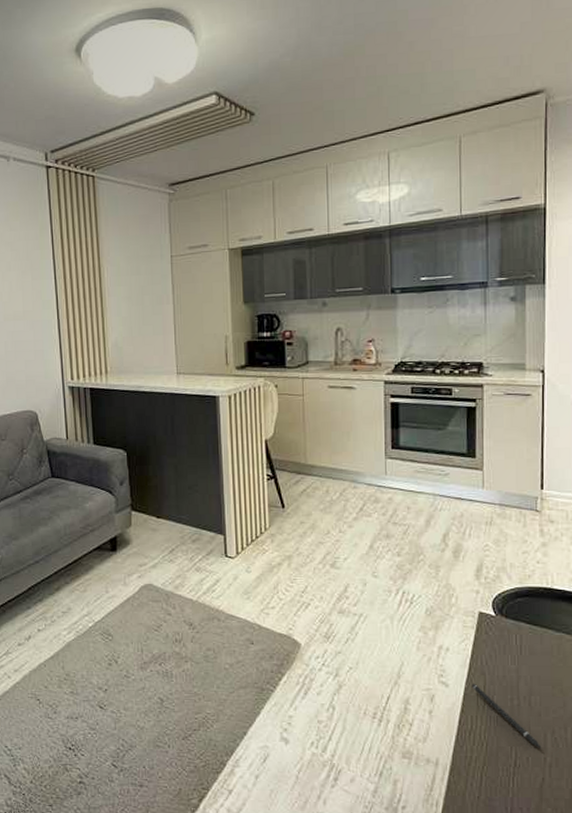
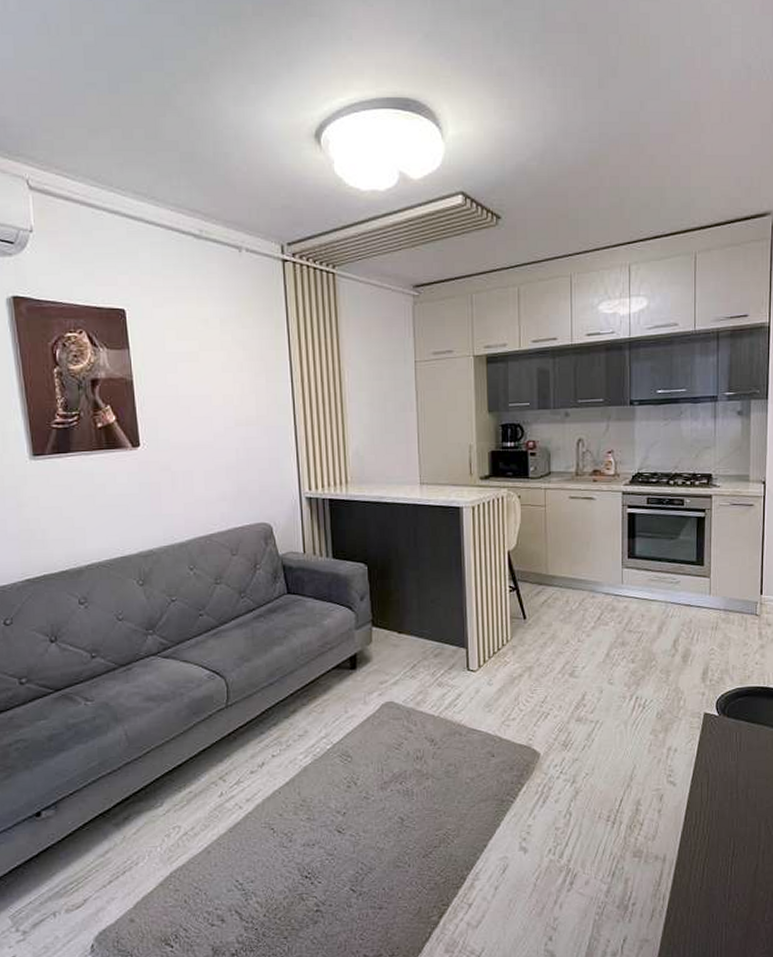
pen: present [471,684,542,748] -> none [696,781,756,837]

